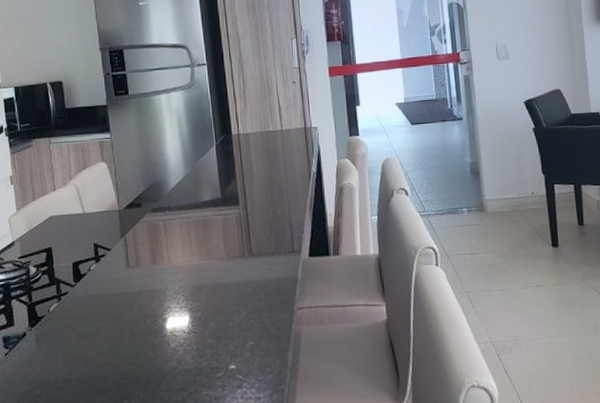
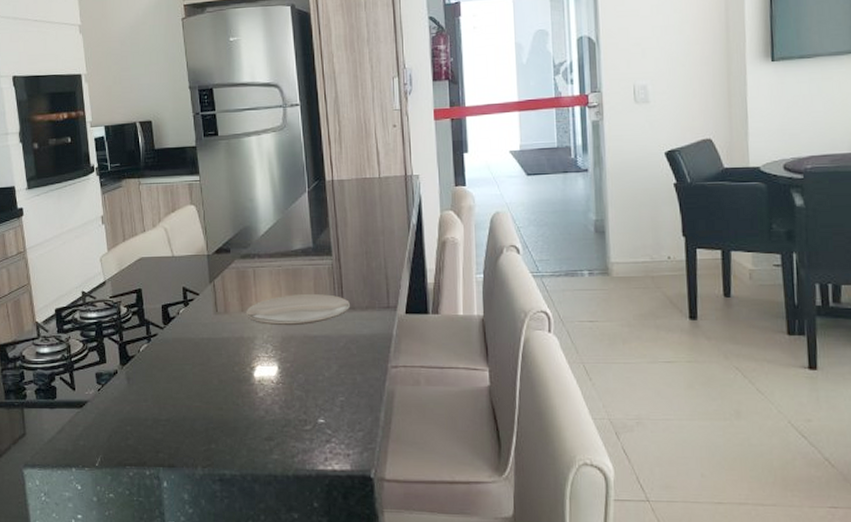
plate: none [157,242,258,276] -> present [245,294,351,326]

